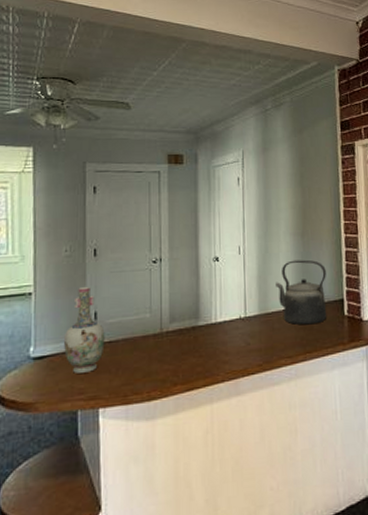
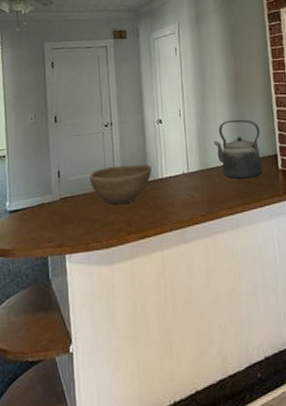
vase: present [64,286,105,373] -> none [34,148,68,224]
bowl: none [132,307,204,352] -> present [90,164,152,205]

